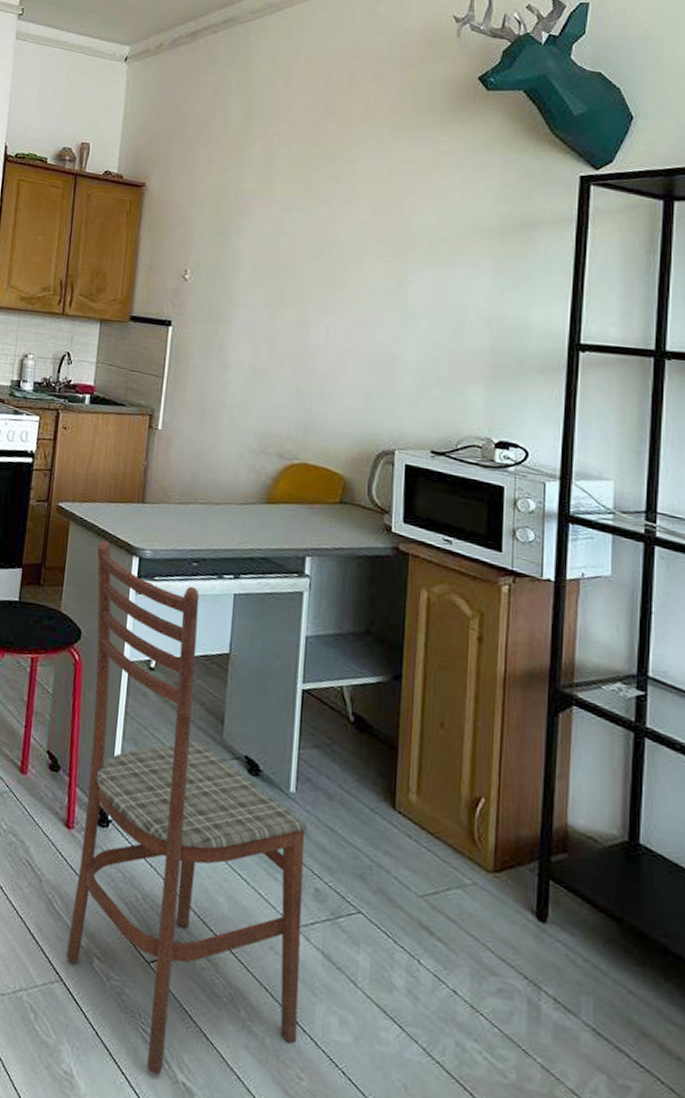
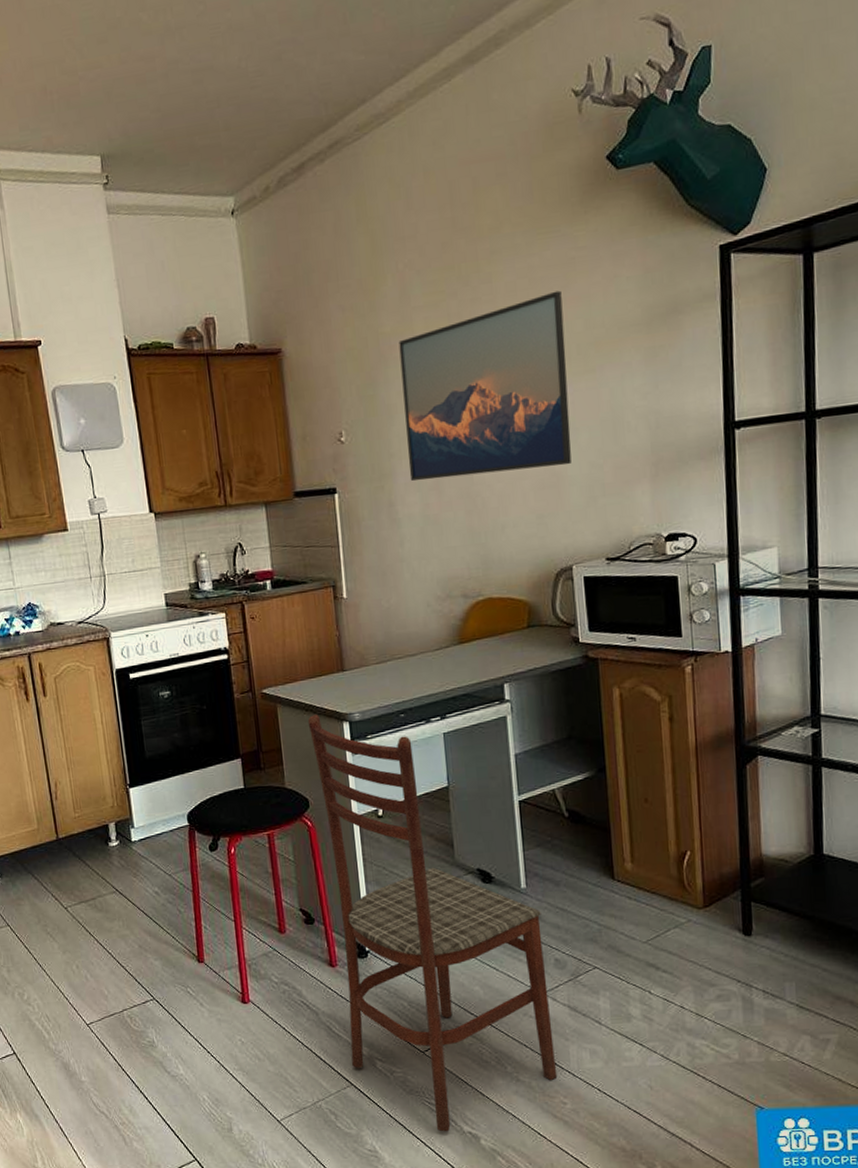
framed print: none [245,185,420,350] -> present [398,290,572,482]

